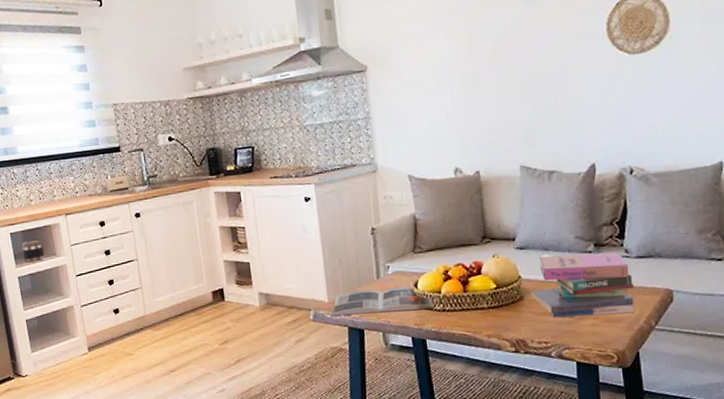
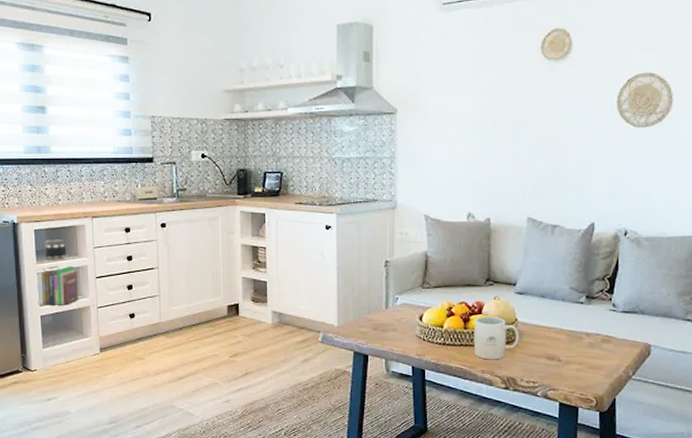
books: none [16,266,62,309] -> present [35,265,79,306]
magazine: present [330,286,435,316] -> none [338,318,436,342]
mug: none [474,275,525,323] -> present [473,316,519,360]
books: present [531,252,635,318] -> none [525,303,617,362]

